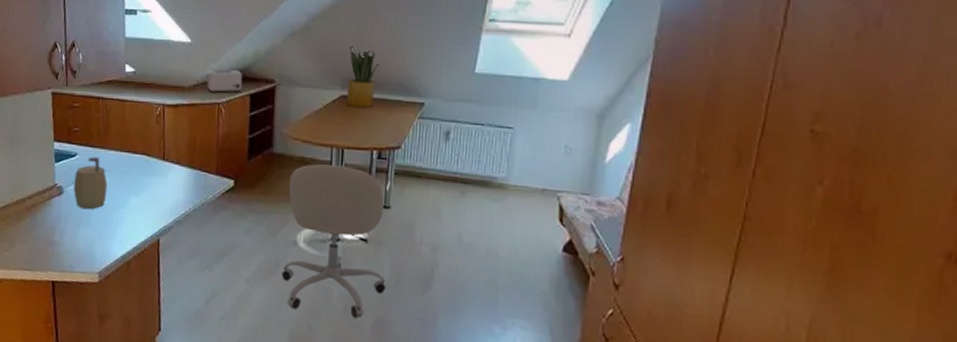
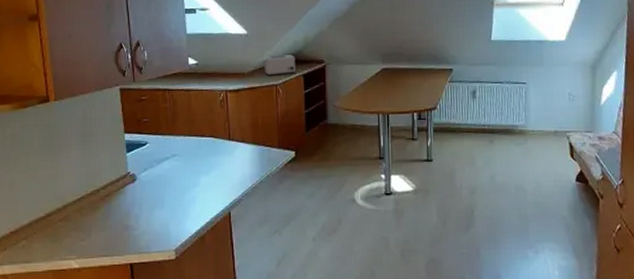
soap dispenser: present [74,157,108,210] -> none [146,144,178,193]
office chair: present [281,164,386,318] -> none [343,129,436,260]
planter: present [346,45,379,109] -> none [385,25,412,78]

